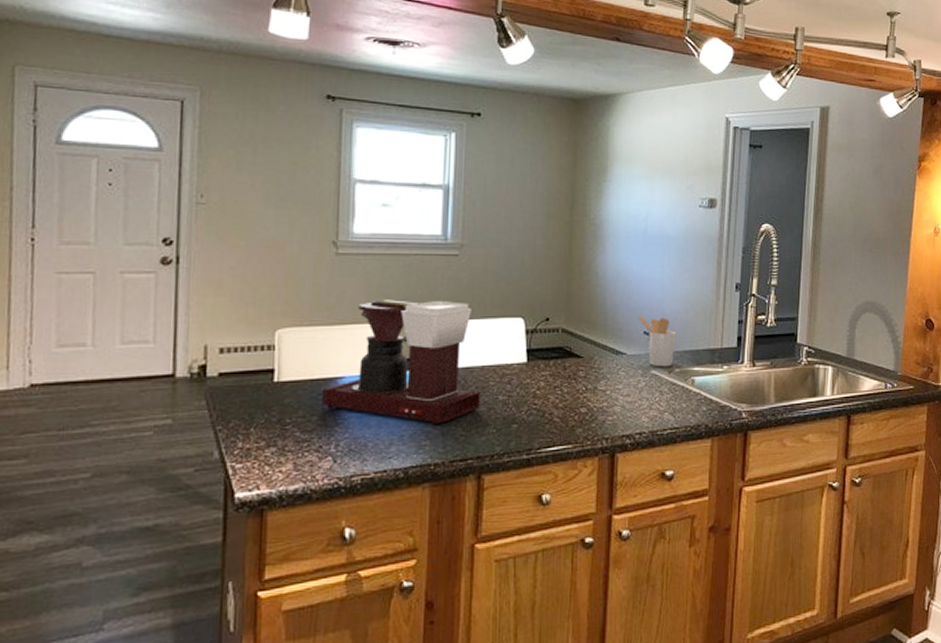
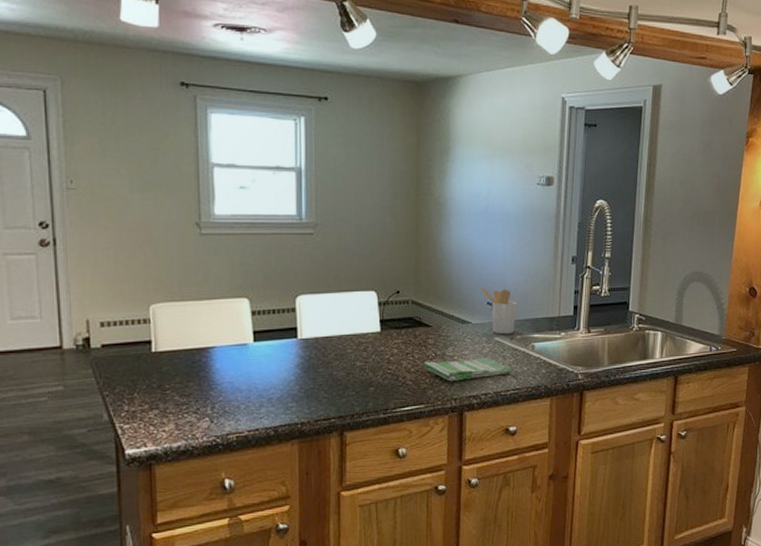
coffee maker: present [321,300,480,426] -> none [195,276,339,389]
dish towel: none [572,393,669,419] -> present [423,358,511,382]

